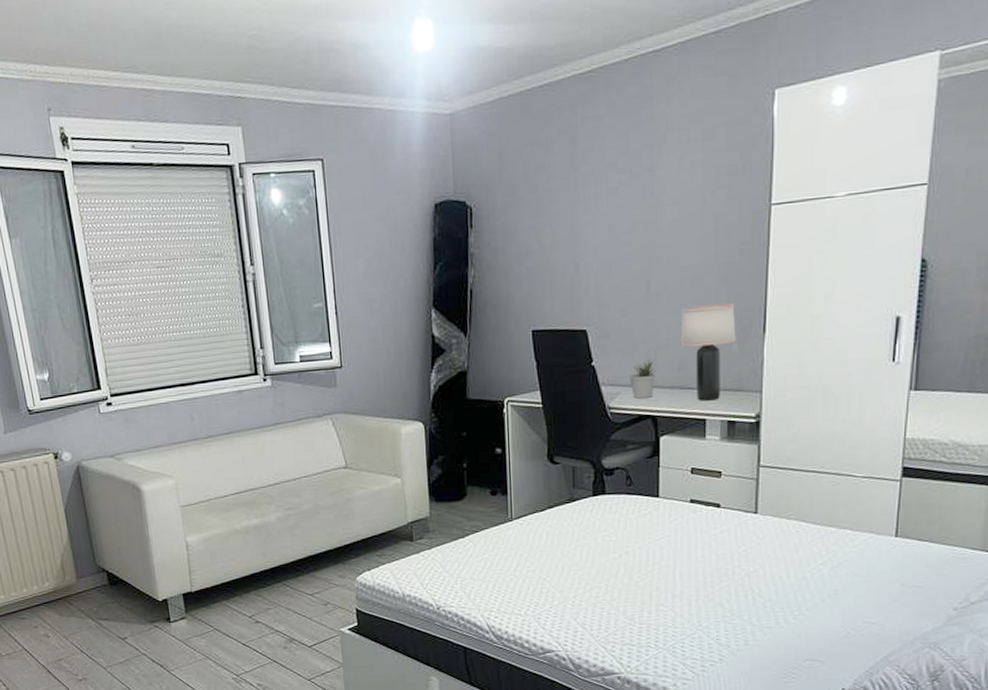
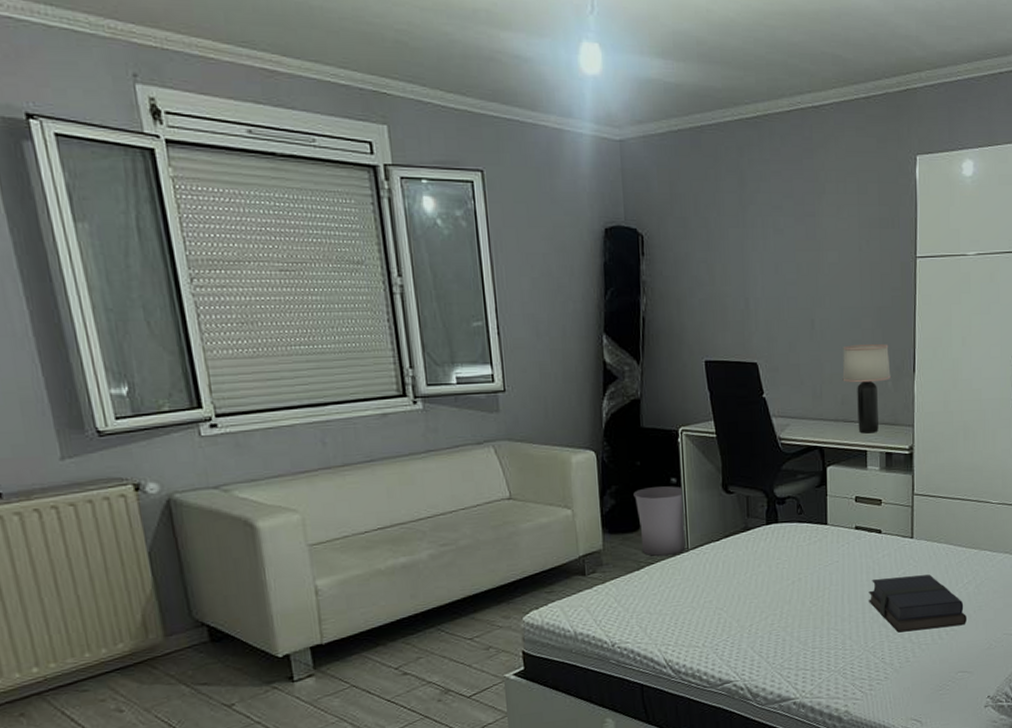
waste bin: none [459,456,510,525] -> present [633,486,686,557]
potted plant: present [629,360,656,400] -> none [798,394,822,431]
book: none [703,553,820,613] -> present [868,574,968,633]

